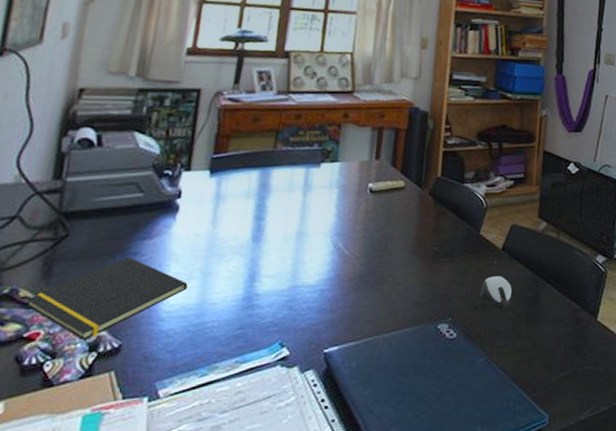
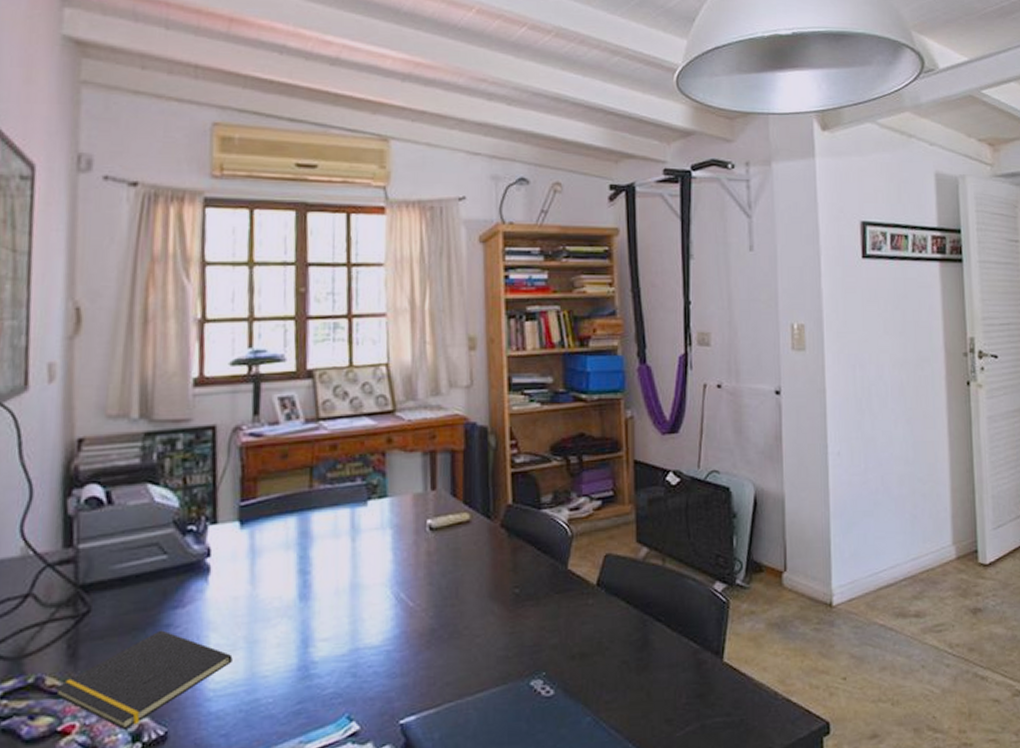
computer mouse: present [480,275,512,308] -> none [577,617,614,655]

